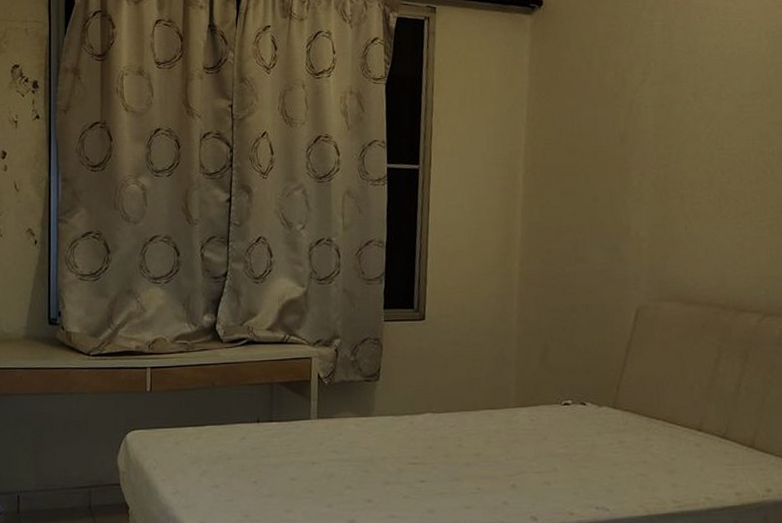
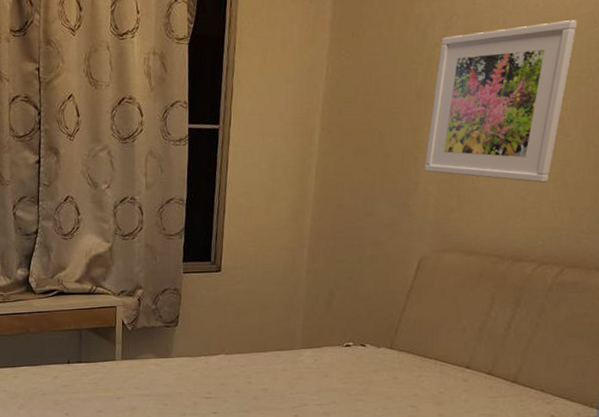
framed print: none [634,68,775,229] -> present [424,20,577,183]

